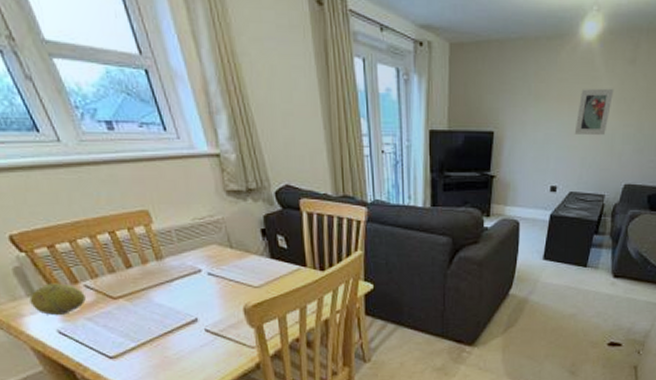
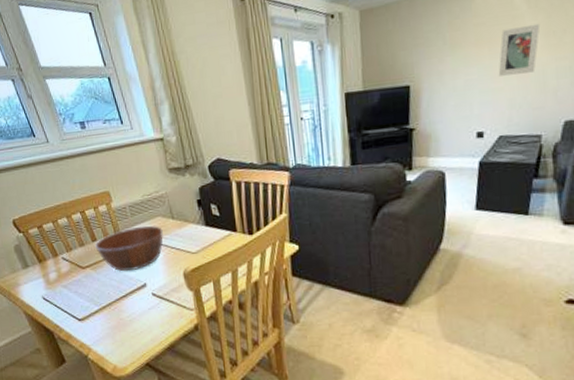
fruit: present [29,283,86,316] -> none [24,257,63,285]
bowl: none [131,255,219,305] -> present [95,226,163,272]

